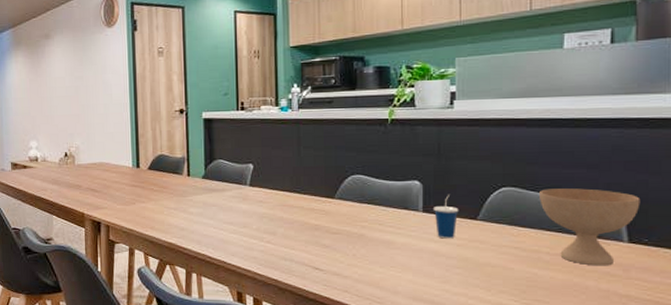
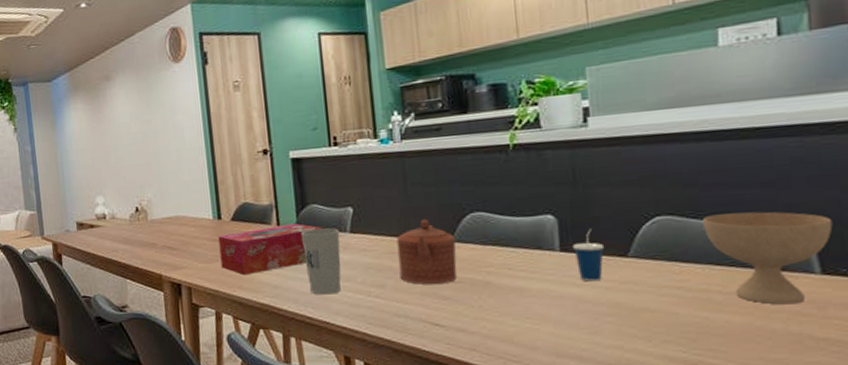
tissue box: none [136,175,227,218] -> present [218,223,323,276]
cup: none [208,181,241,238] -> present [302,228,342,295]
teapot: none [288,177,338,235] -> present [396,218,457,285]

